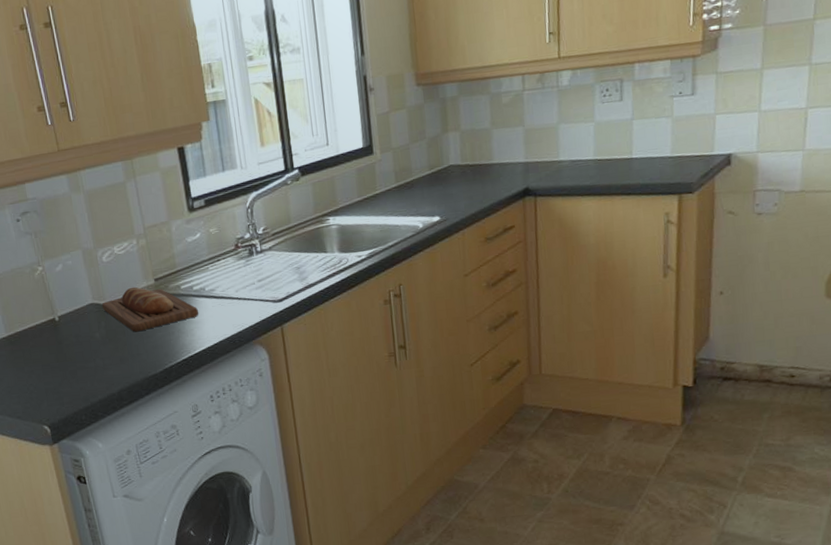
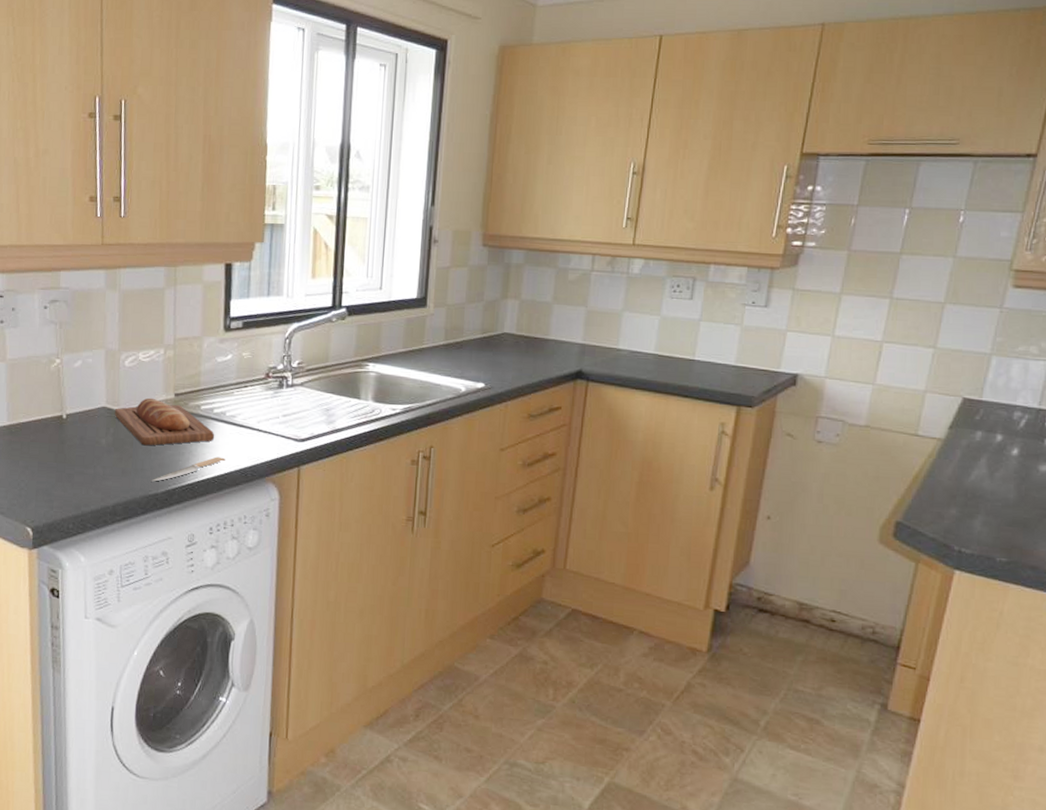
kitchen knife: none [148,329,213,364] -> present [151,456,226,482]

